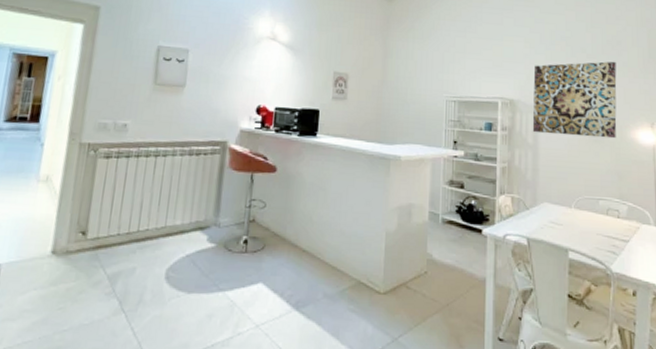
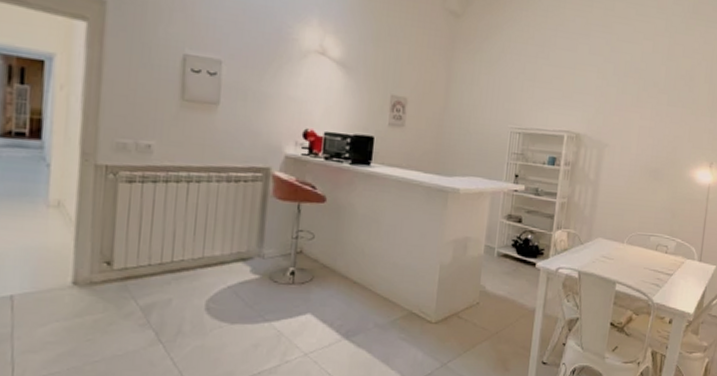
wall art: present [532,61,617,139] -> none [595,97,686,177]

